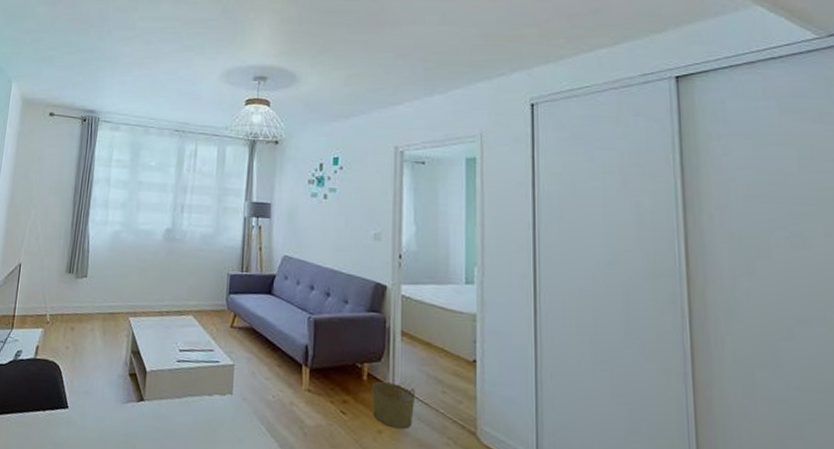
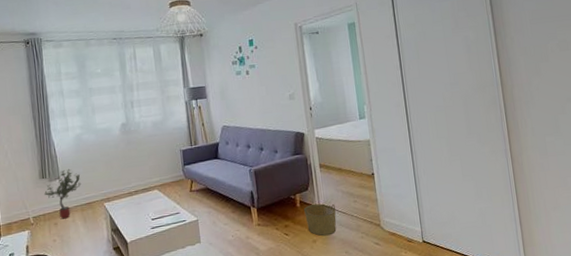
potted tree: none [67,268,109,325] -> present [44,168,82,219]

